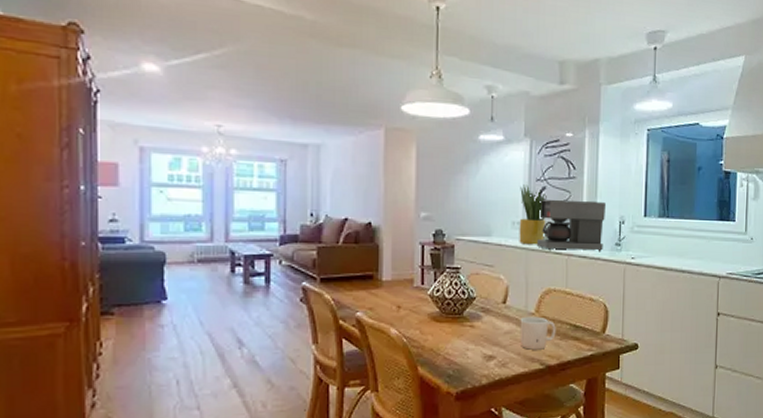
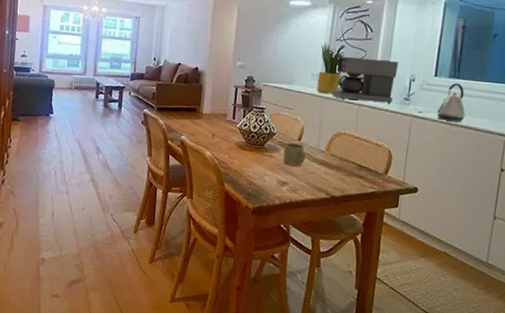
mug: none [487,308,513,336] -> present [283,143,306,167]
mug: present [519,316,556,350] -> none [310,153,343,182]
kettle: none [650,222,679,266] -> present [436,82,466,123]

